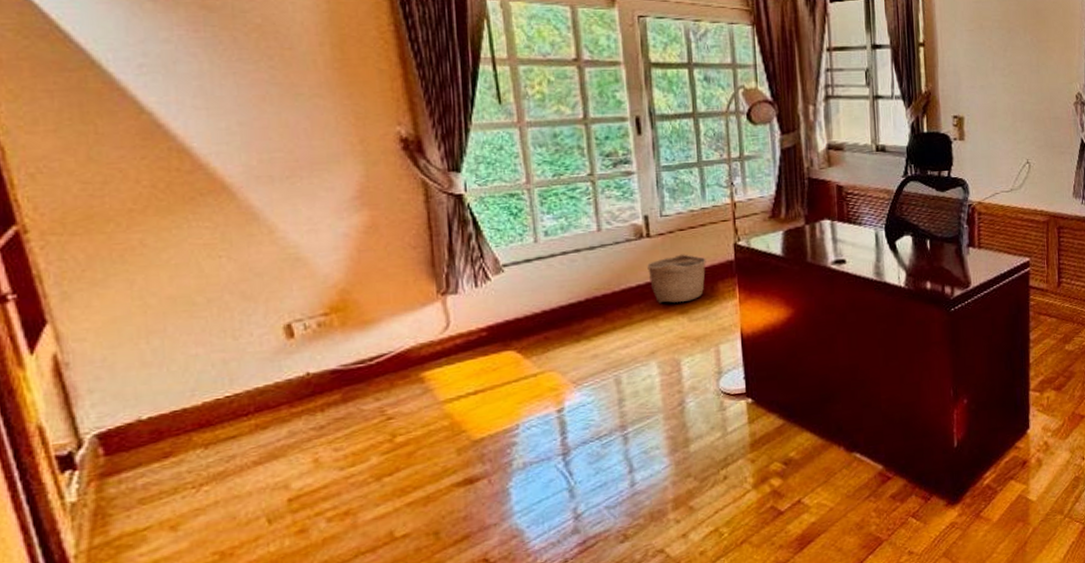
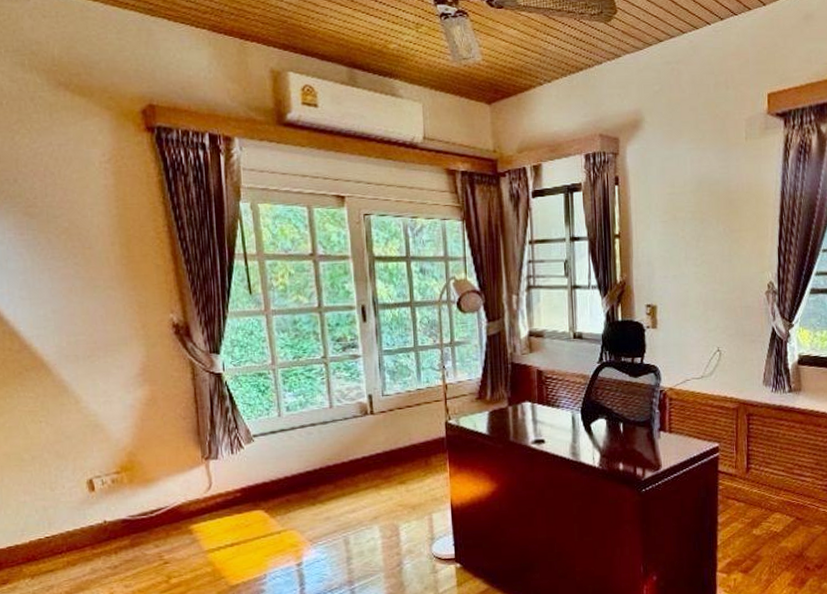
basket: present [647,254,706,304] -> none [371,430,421,474]

